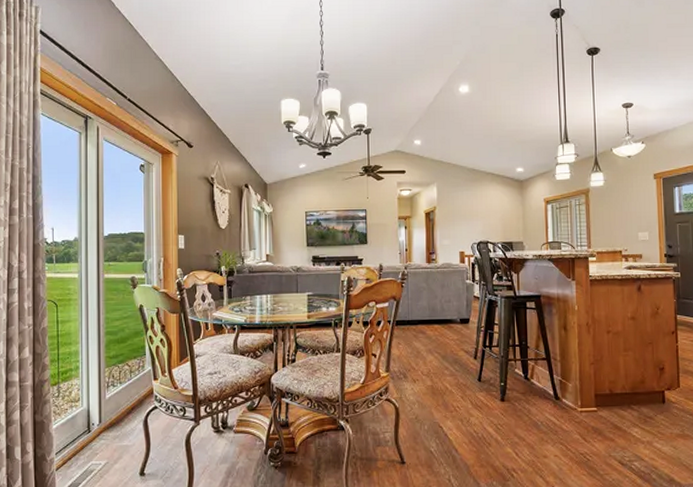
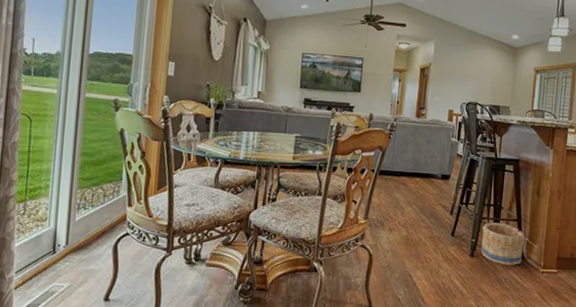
basket: none [510,363,557,408] -> present [481,222,524,266]

